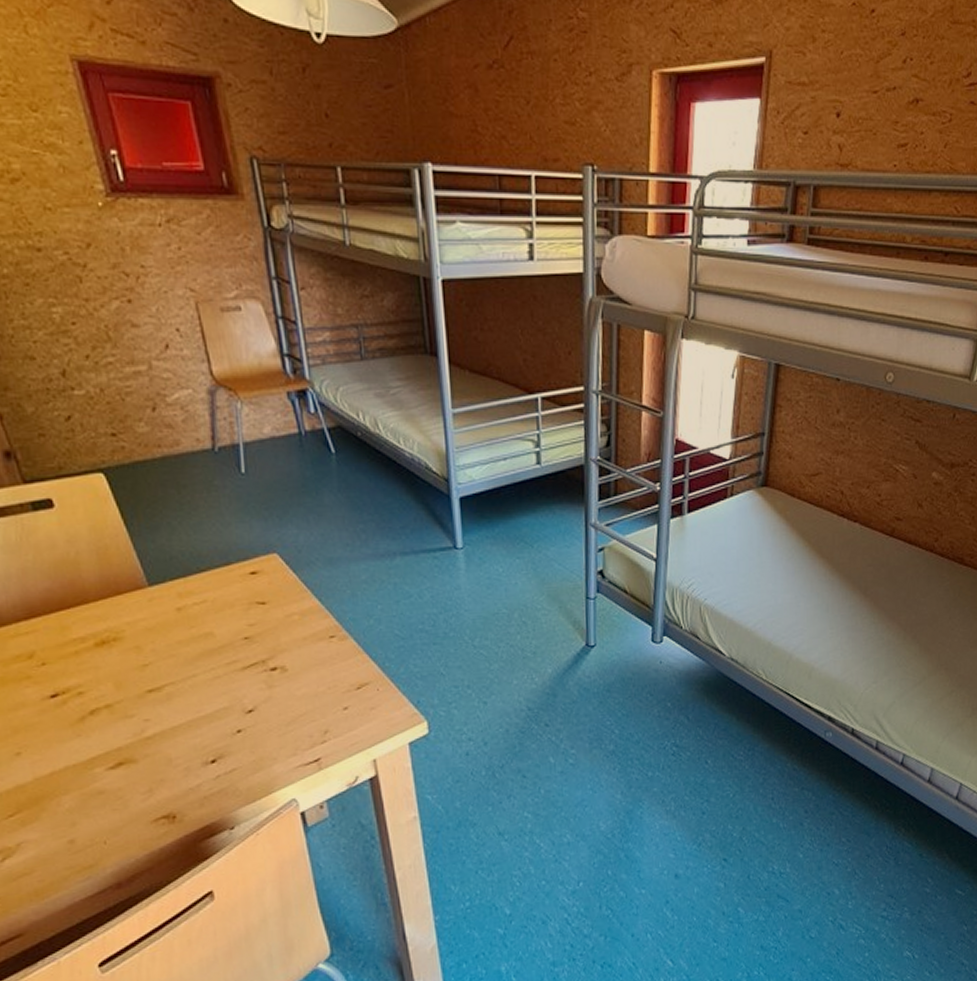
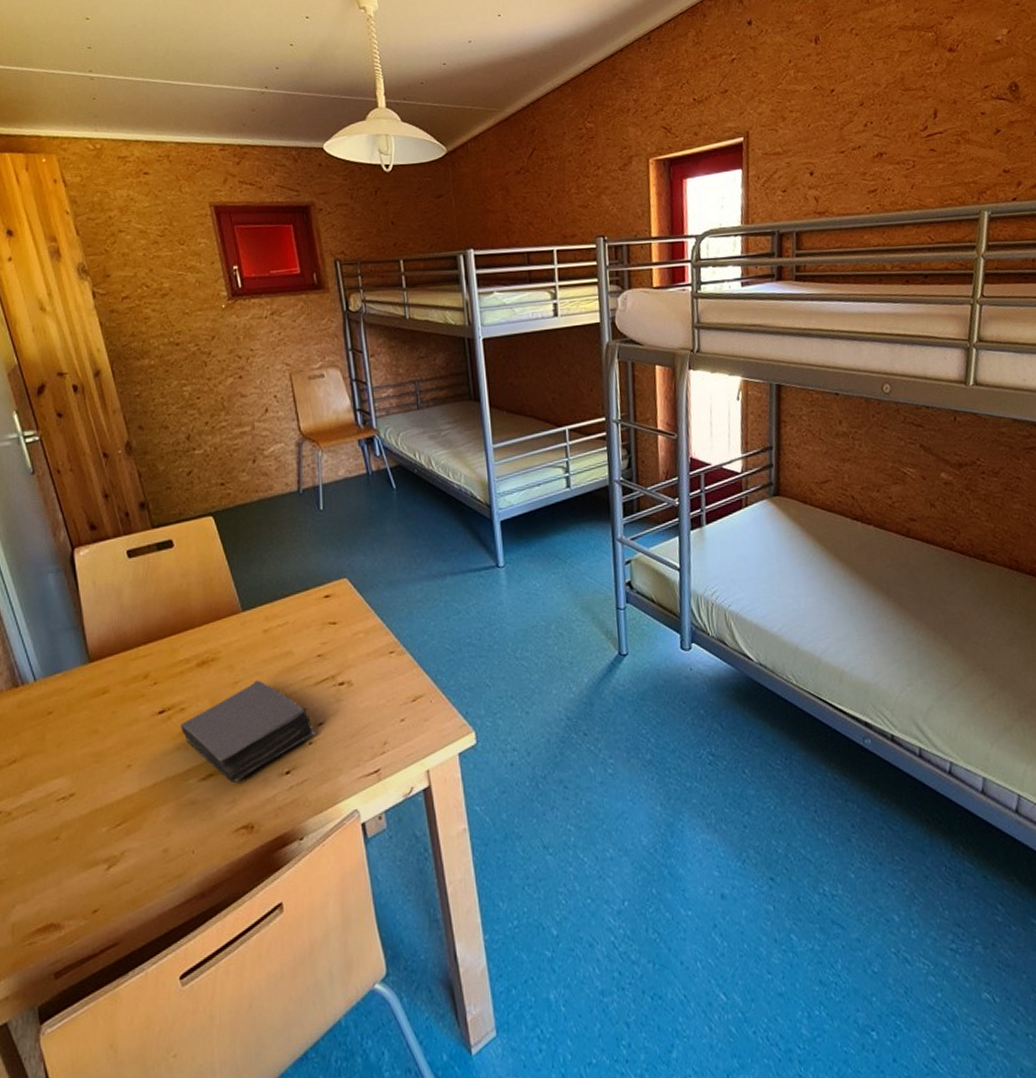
book: none [79,663,245,772] -> present [181,680,316,783]

